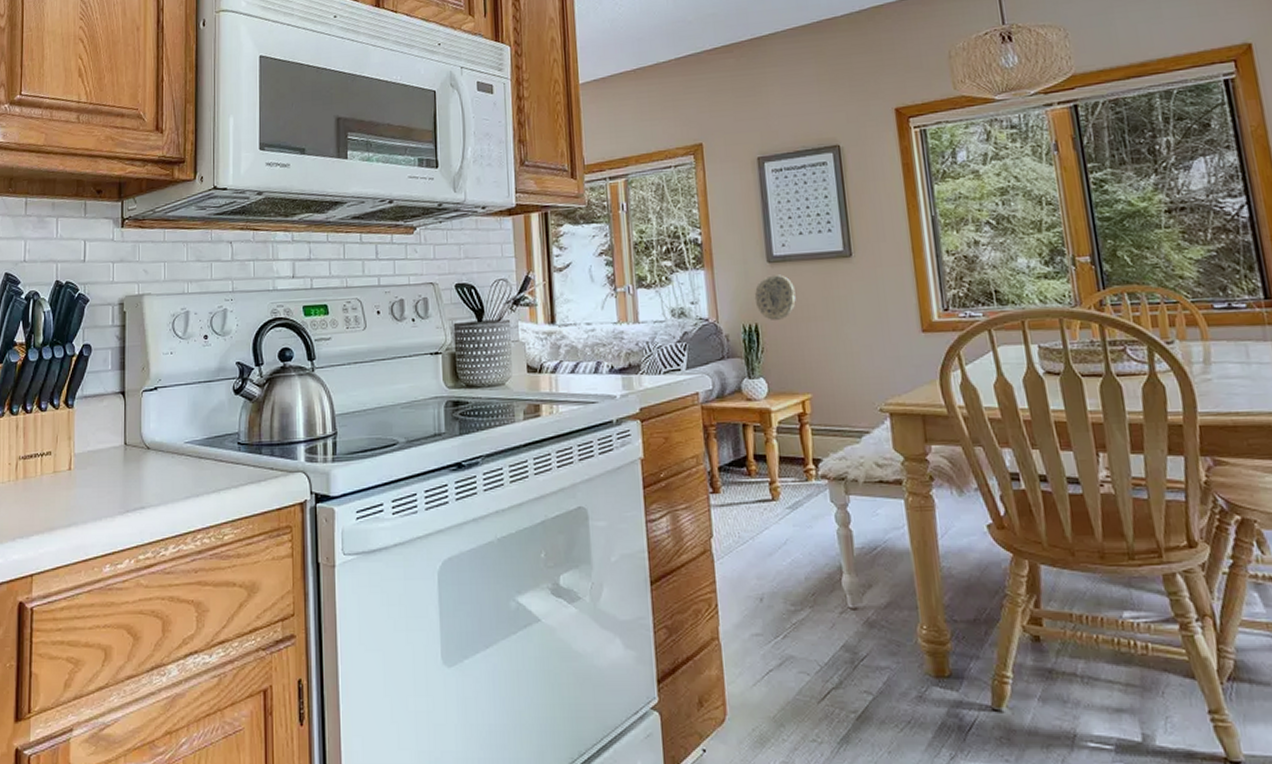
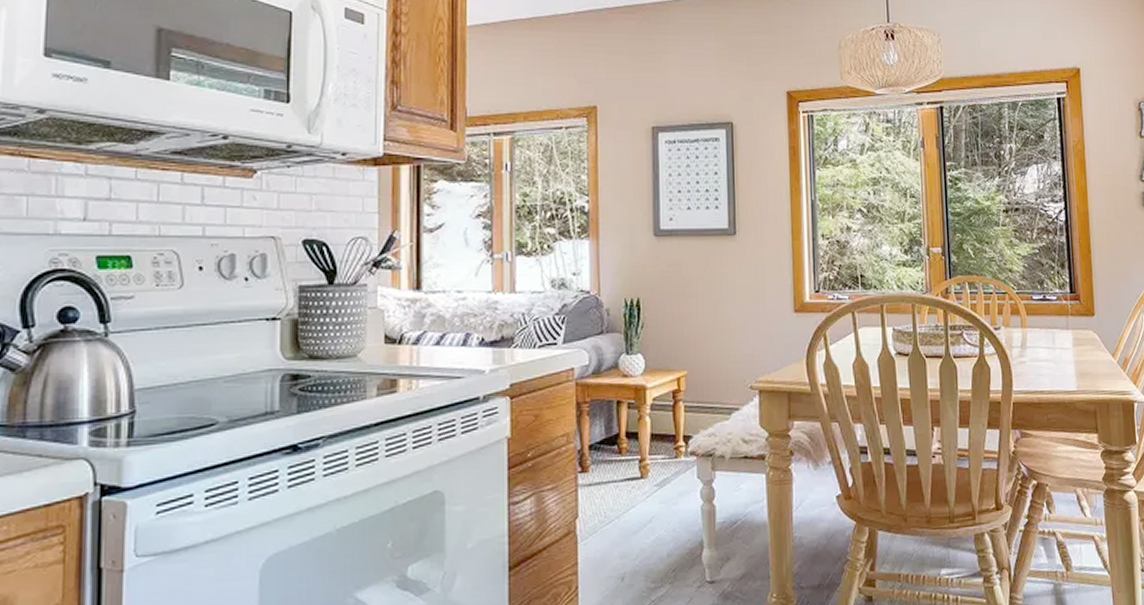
decorative plate: present [754,274,796,322] -> none [638,249,679,297]

